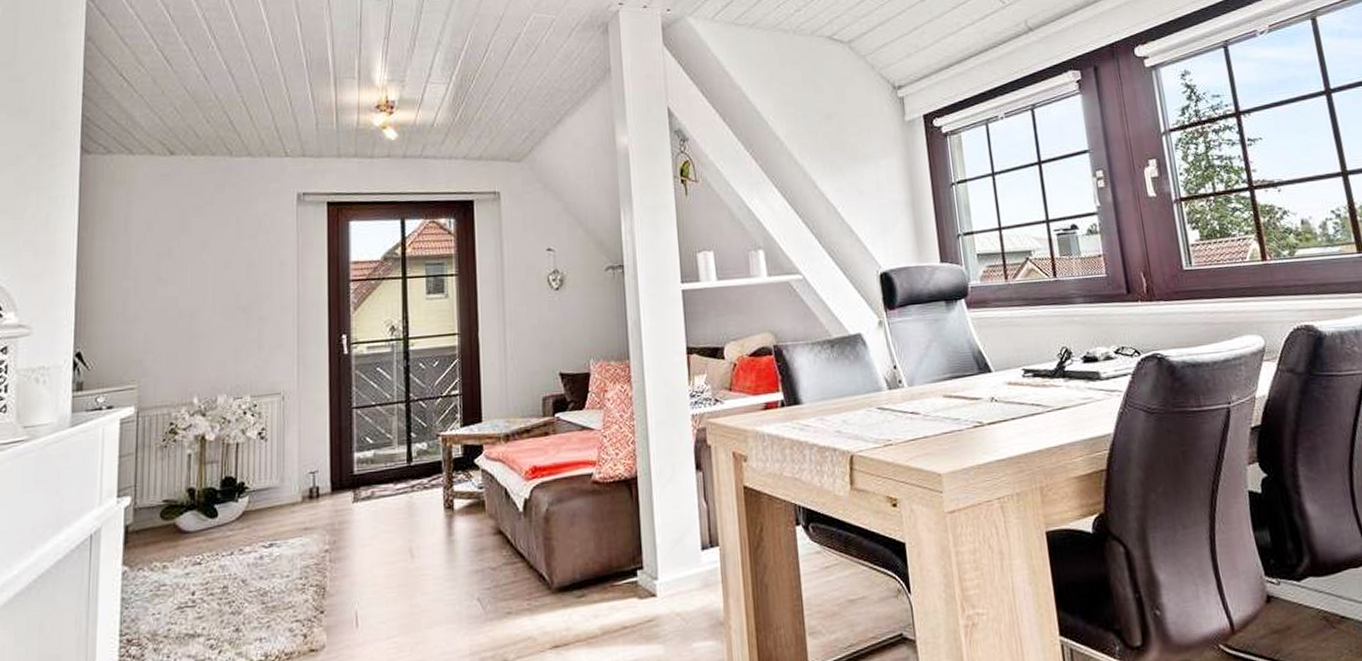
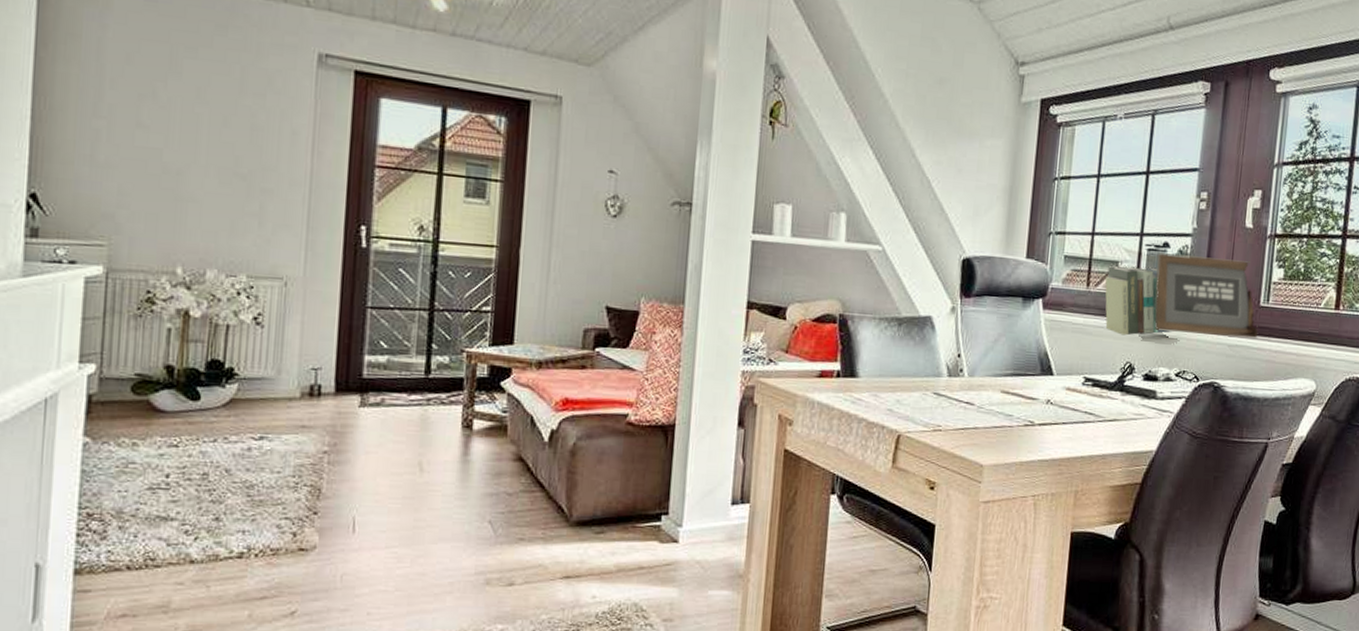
books: none [1021,250,1100,322] -> present [1105,265,1172,336]
picture frame: none [1067,228,1190,311] -> present [1155,253,1258,338]

